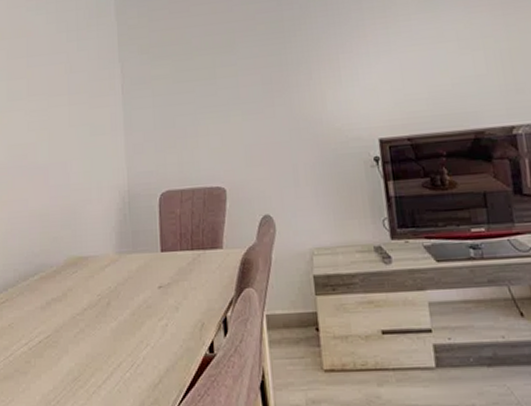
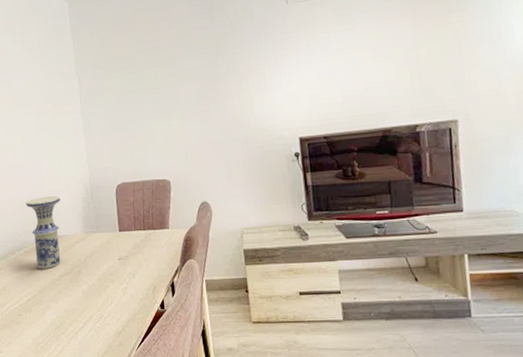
vase: none [46,205,91,300] -> present [25,195,61,269]

